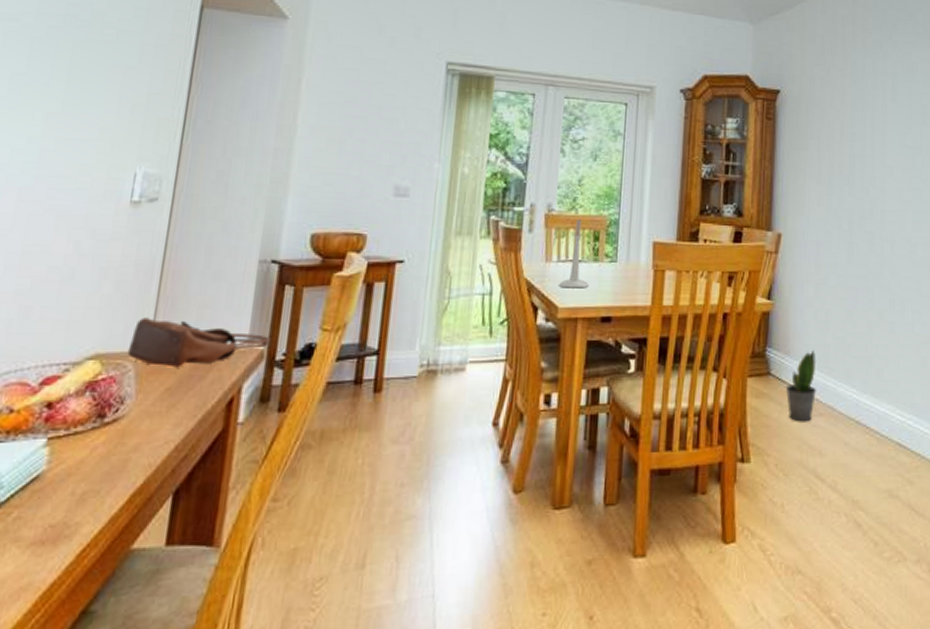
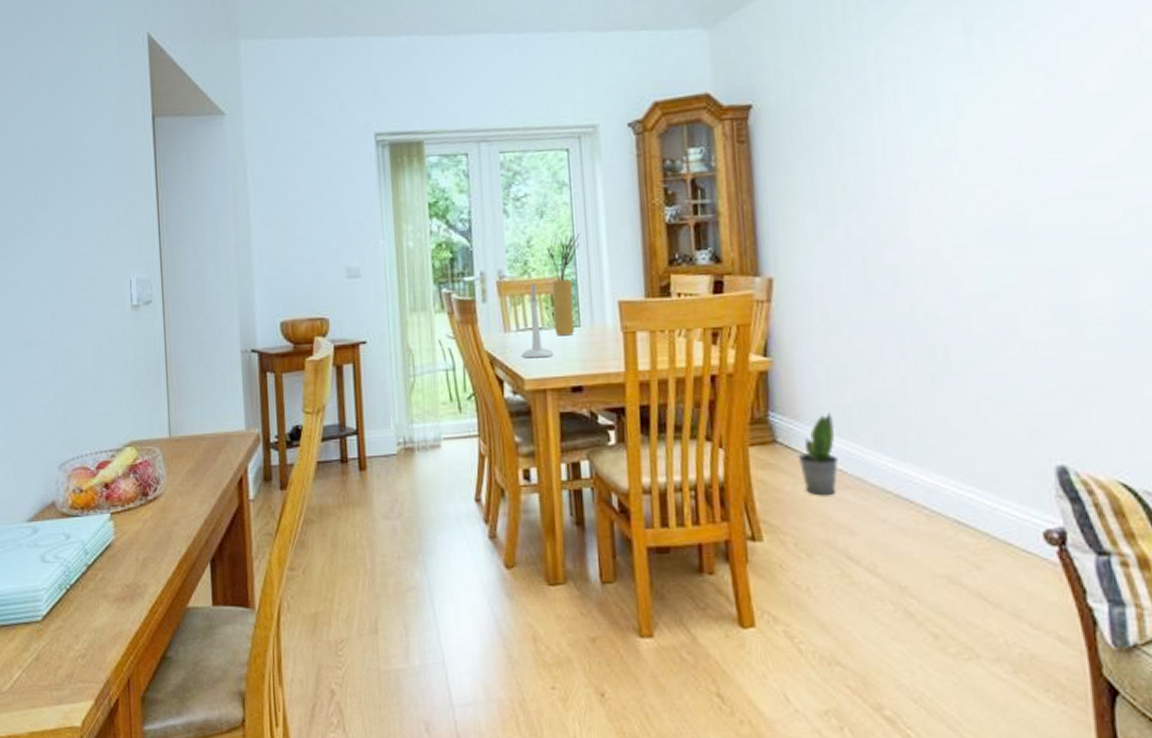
handbag: present [127,317,270,368] -> none [153,408,263,452]
vase: none [593,177,627,270] -> present [546,234,580,336]

